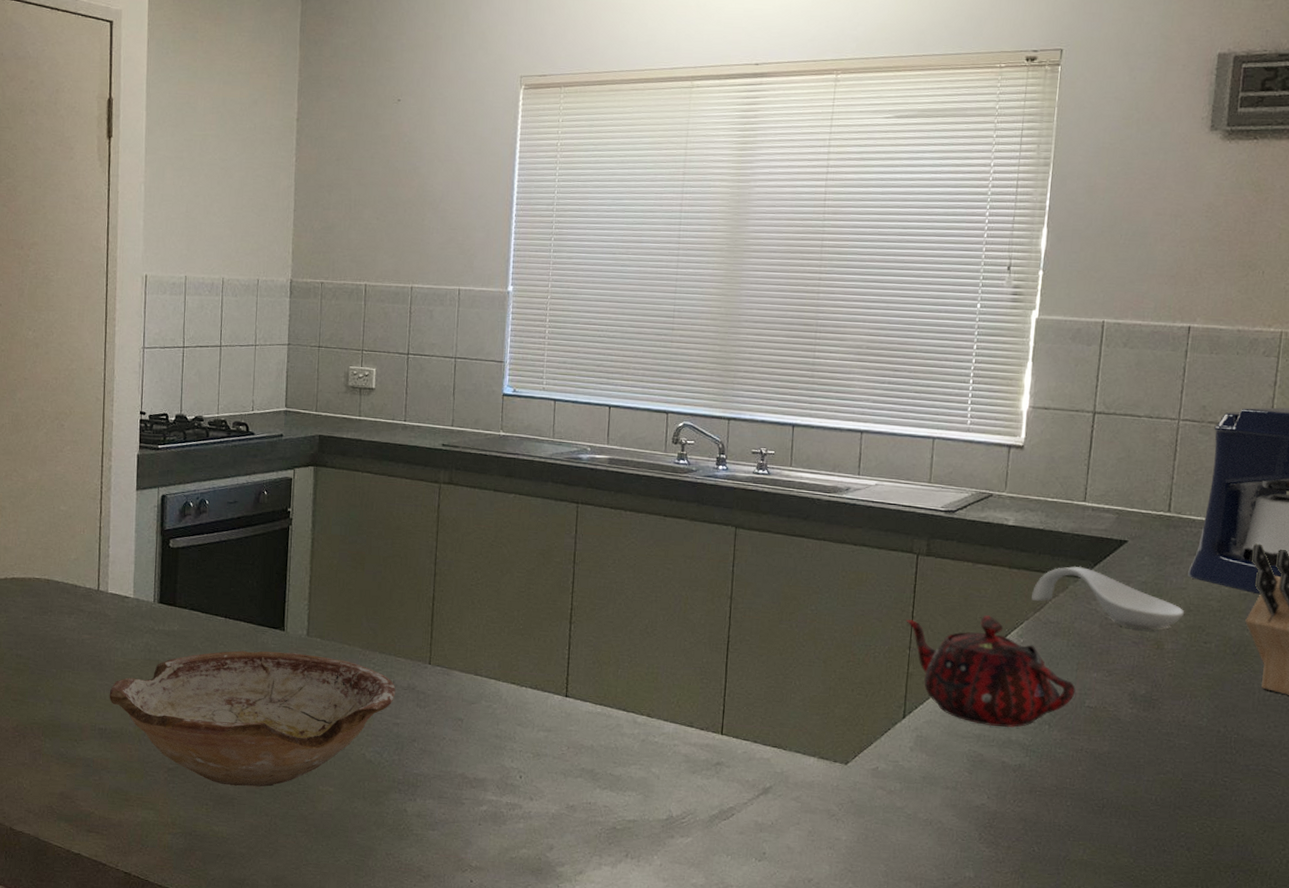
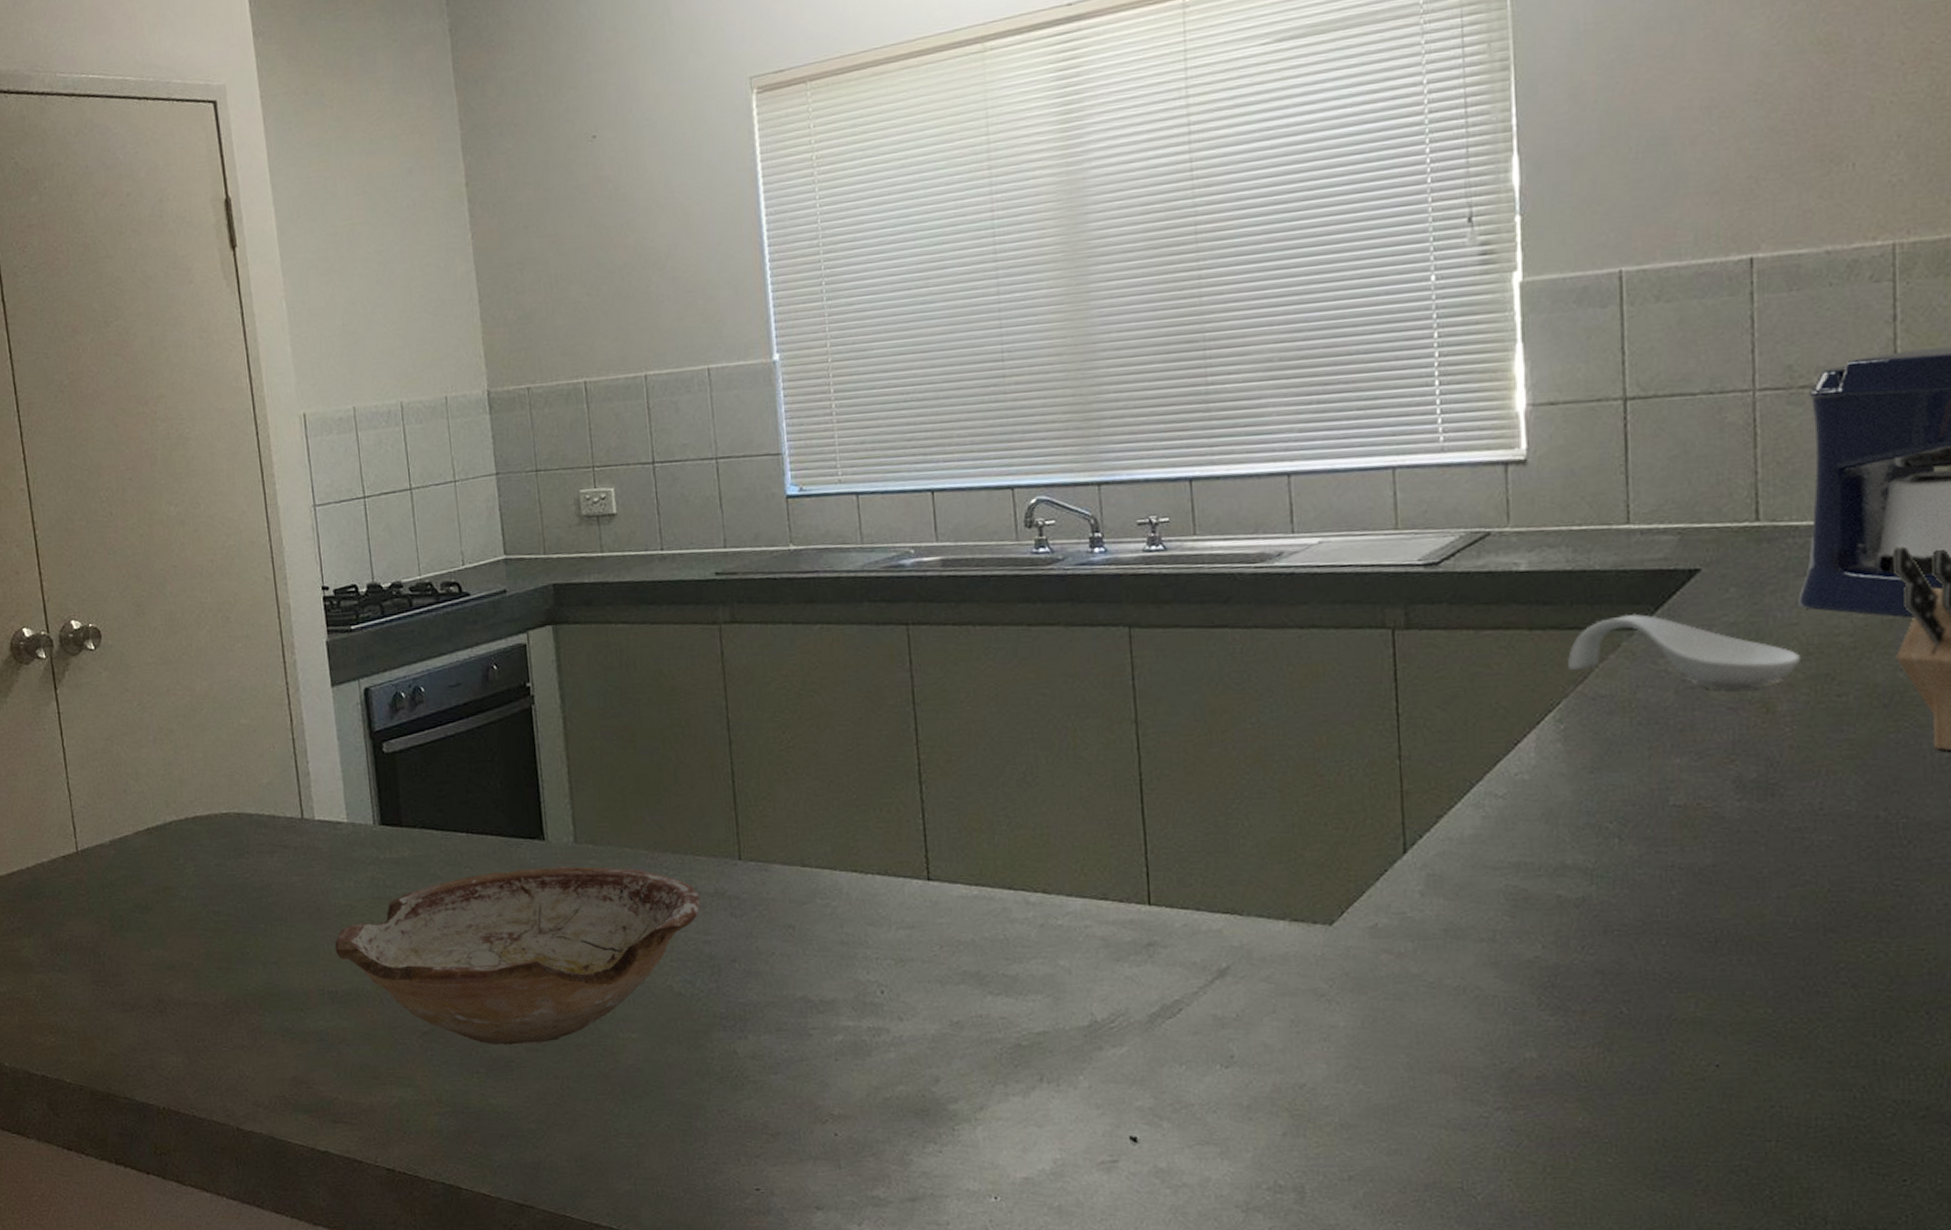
teapot: present [906,615,1076,728] -> none [1389,698,1652,849]

